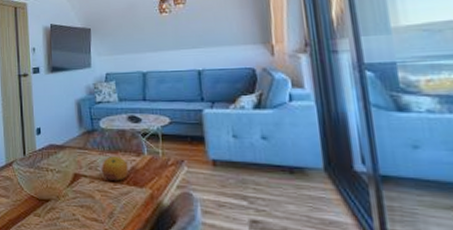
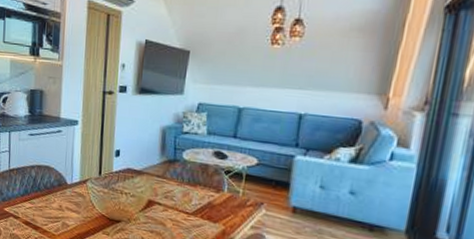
fruit: present [102,156,128,181] -> none [177,189,205,213]

